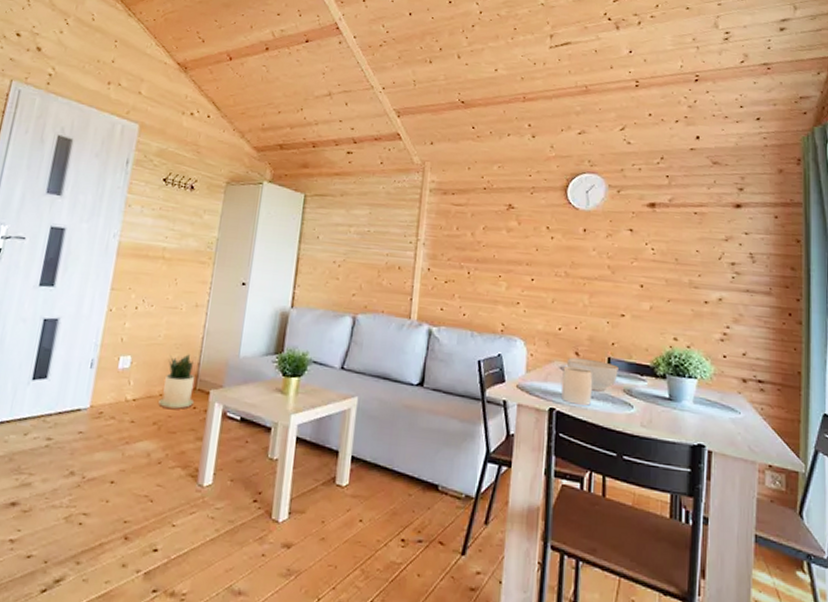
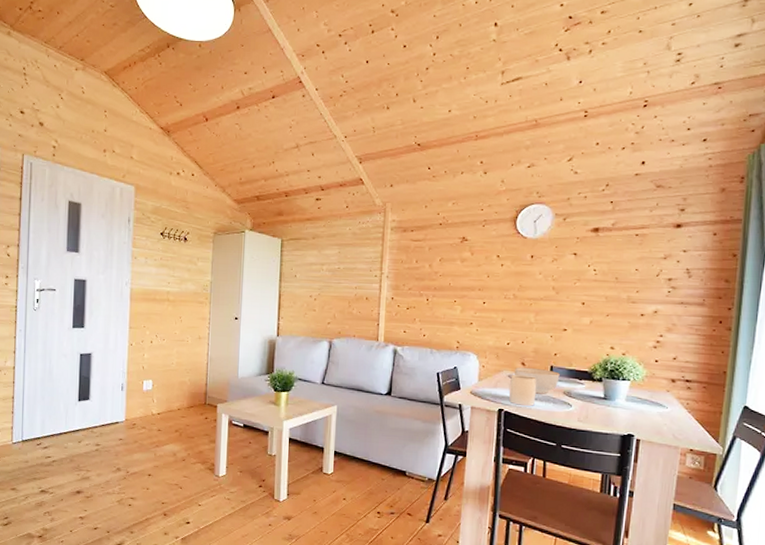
planter: present [158,354,196,410] -> none [178,377,206,420]

